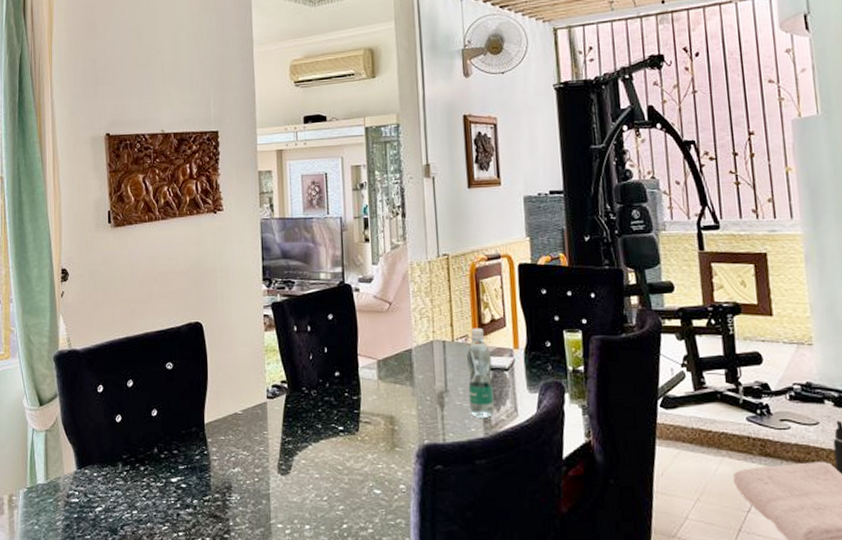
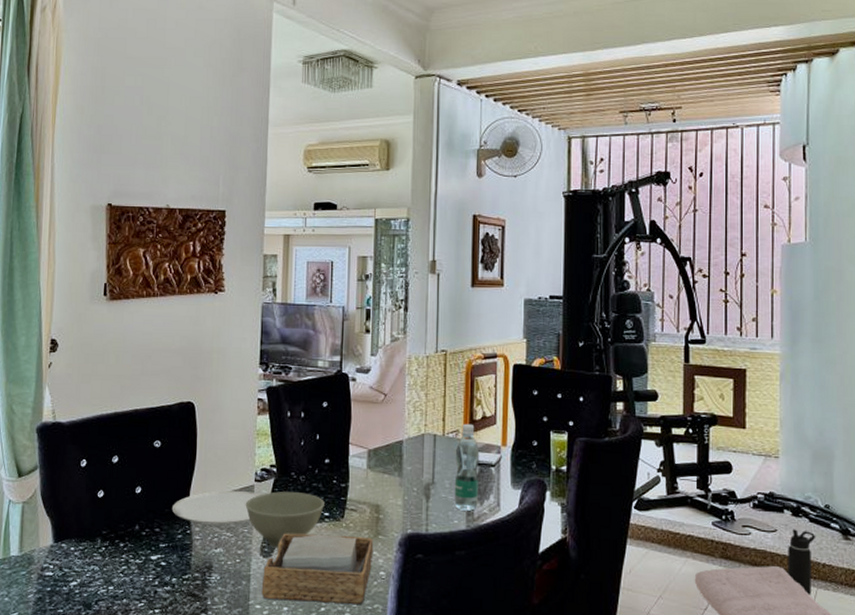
plate: none [187,409,274,444] -> present [171,490,261,525]
bowl: none [259,407,338,465] -> present [245,491,324,548]
napkin holder: none [282,449,392,521] -> present [261,533,374,605]

